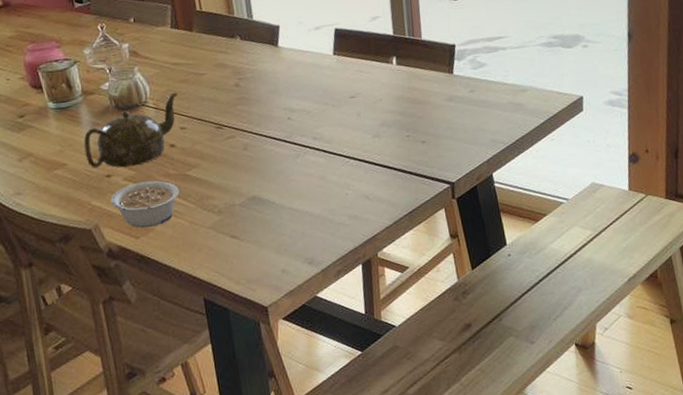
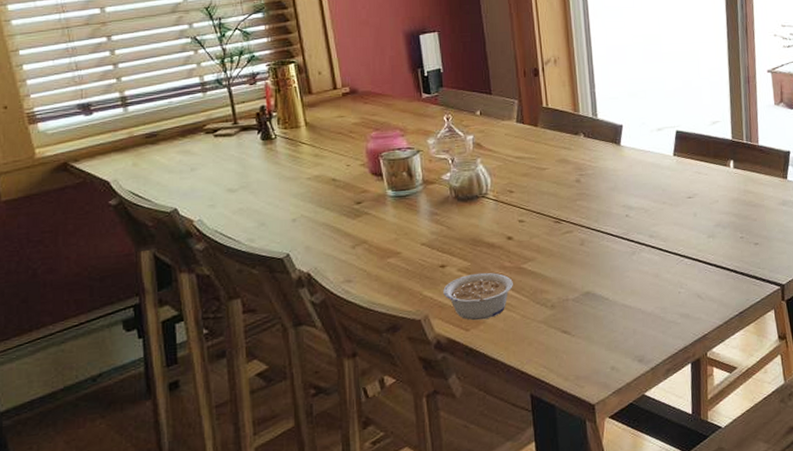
teapot: present [84,92,178,169] -> none [420,185,518,259]

